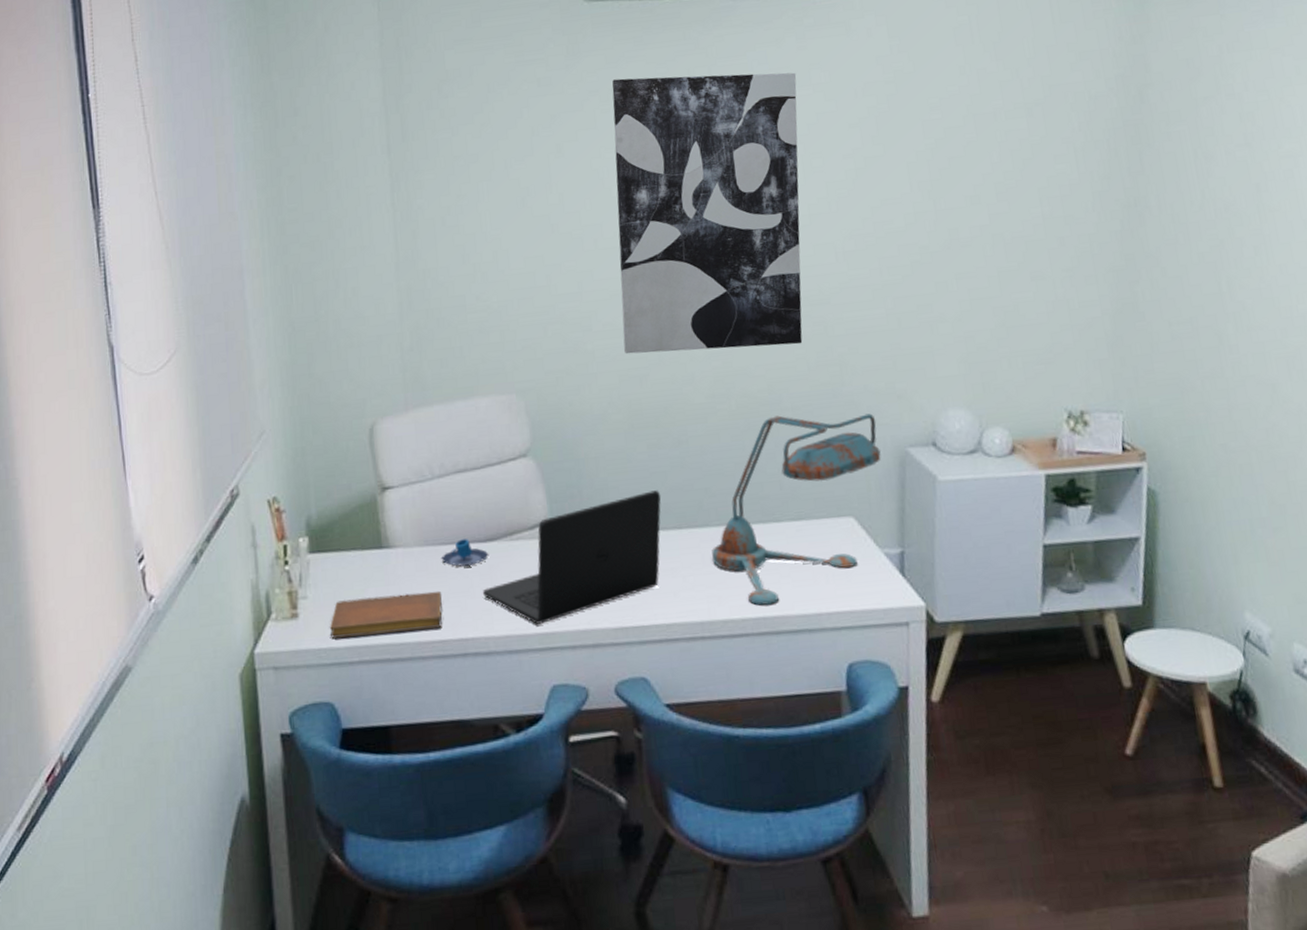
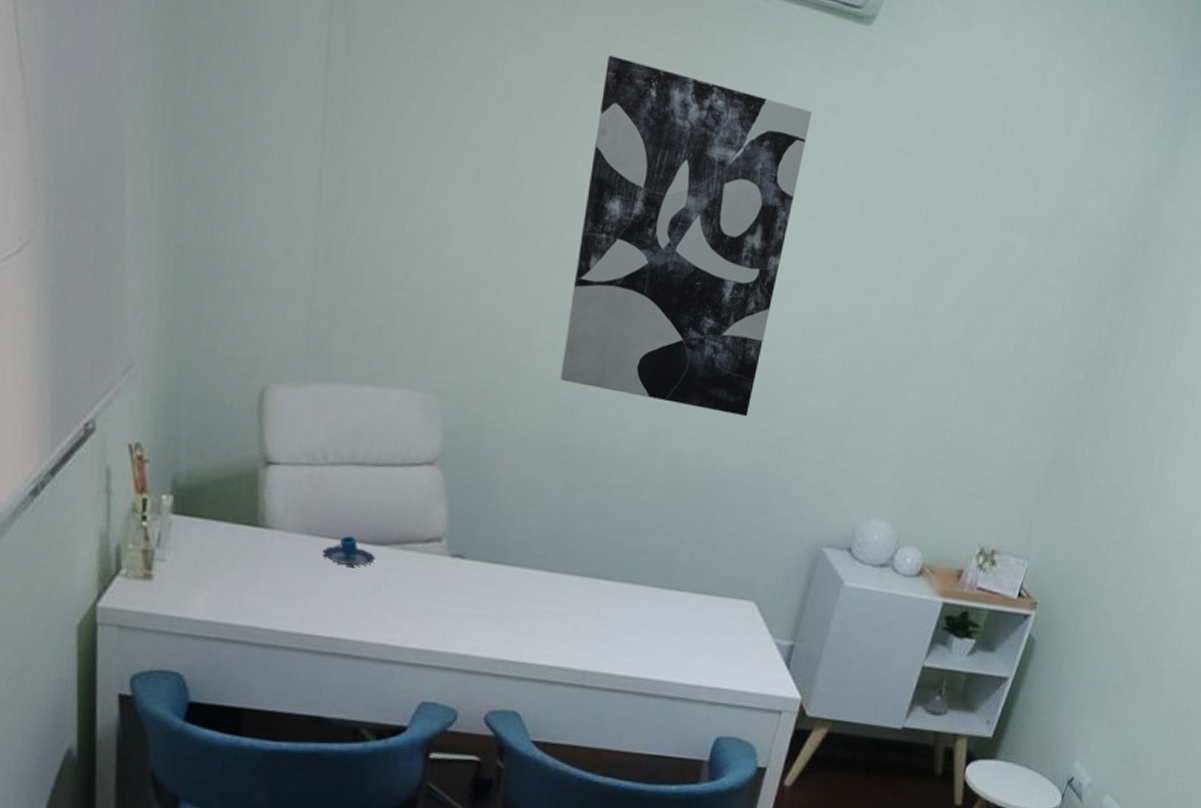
notebook: present [330,590,443,638] -> none [187,571,318,621]
laptop: present [483,490,662,624] -> none [363,531,569,640]
desk lamp: present [711,413,881,606] -> none [607,484,801,669]

